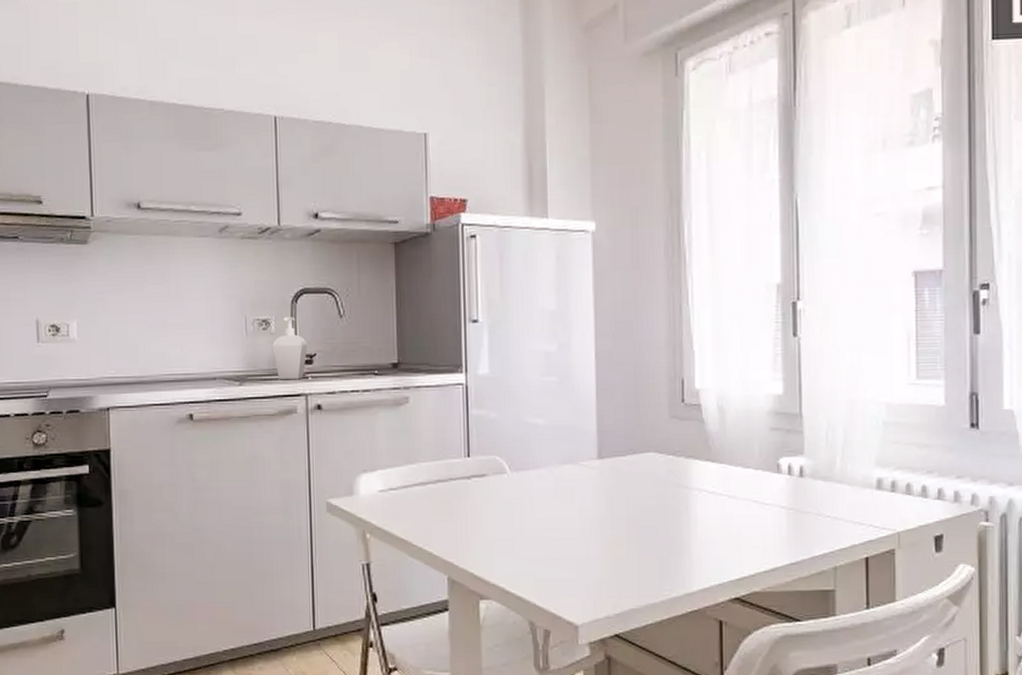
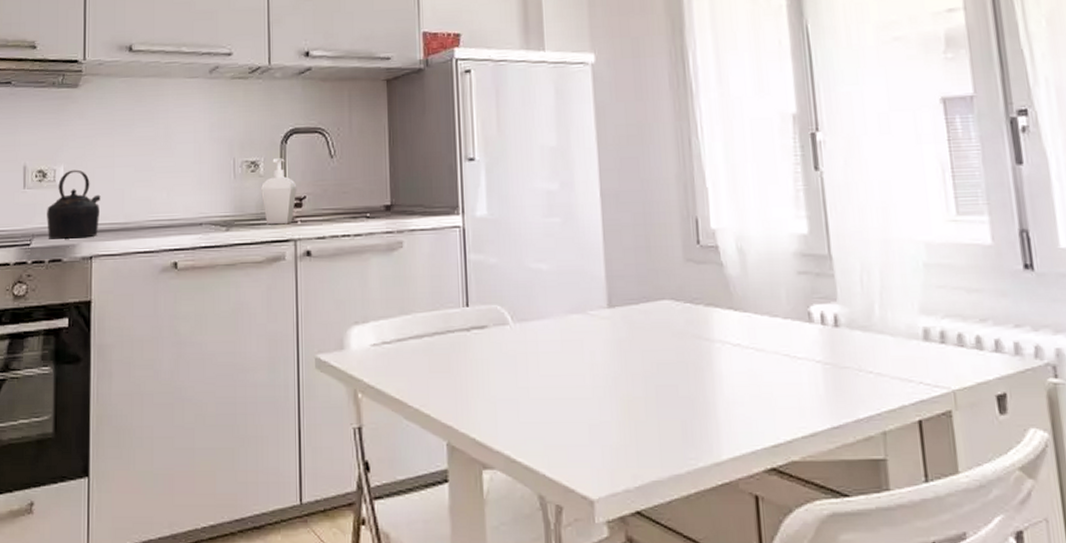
kettle: none [62,325,115,391] -> present [47,169,101,239]

